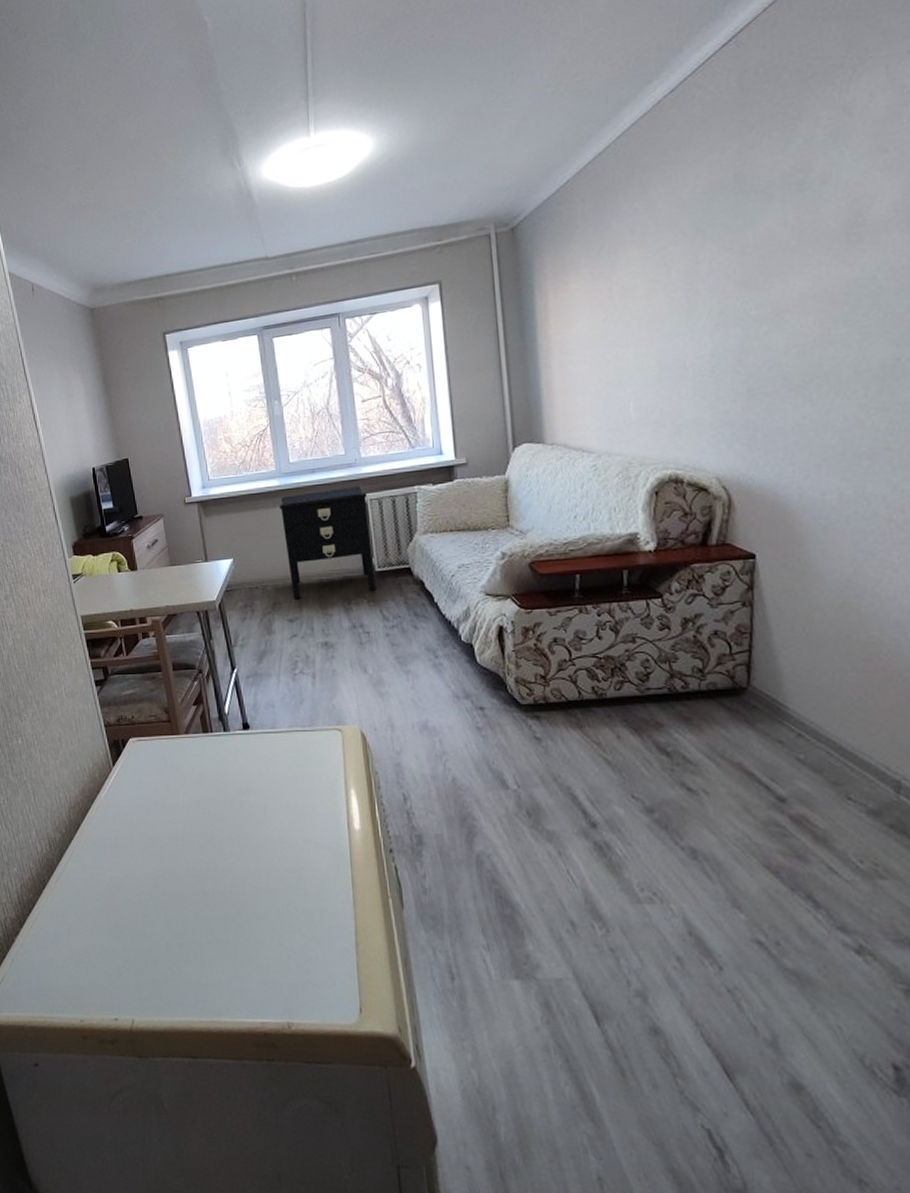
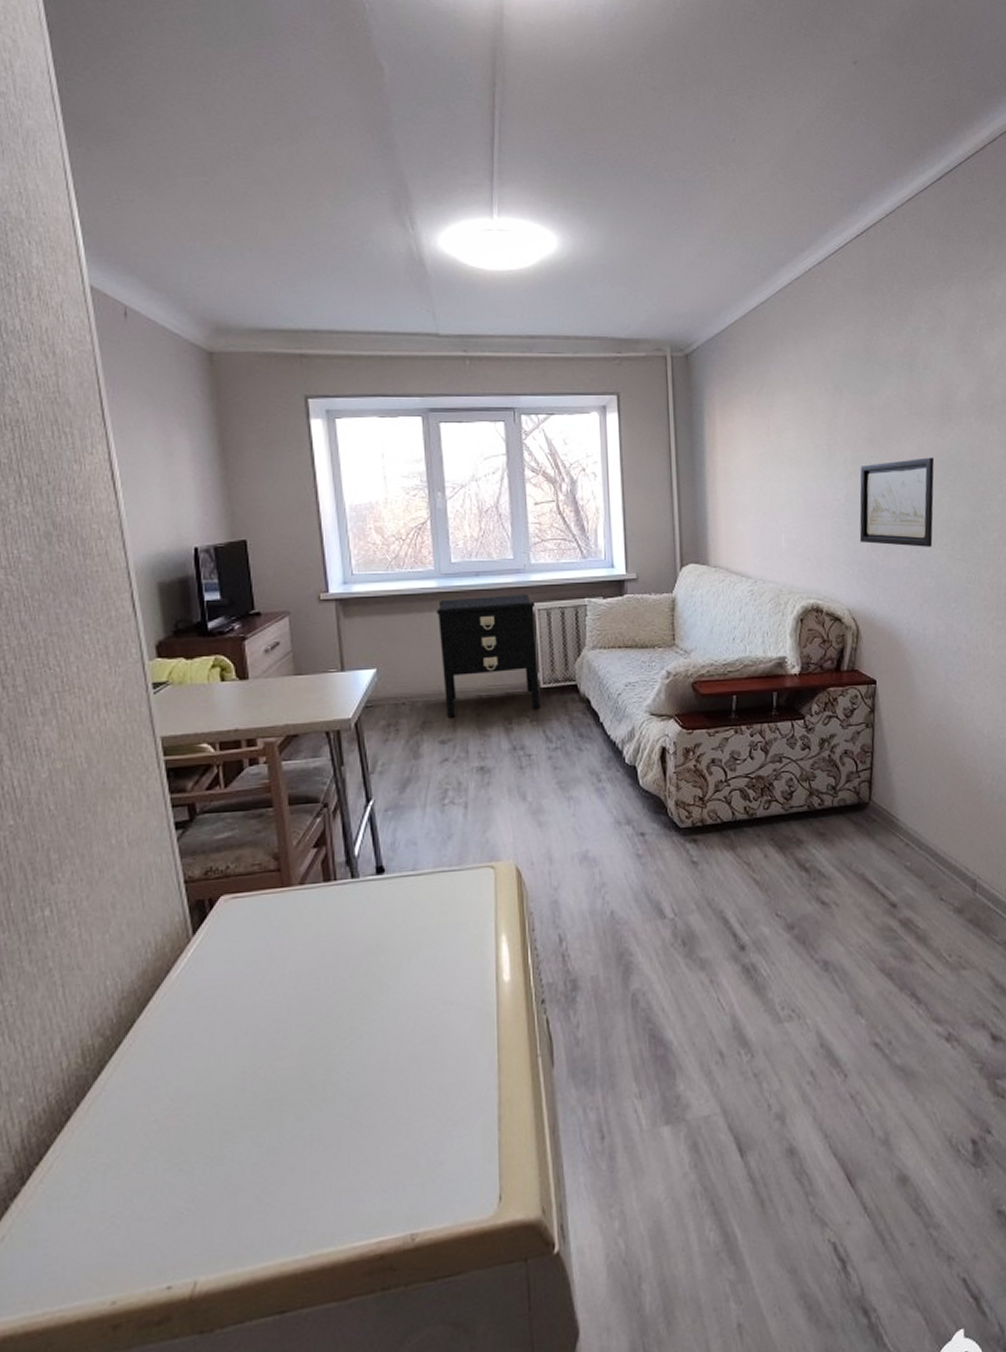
wall art: none [730,290,838,402] -> present [859,457,935,547]

